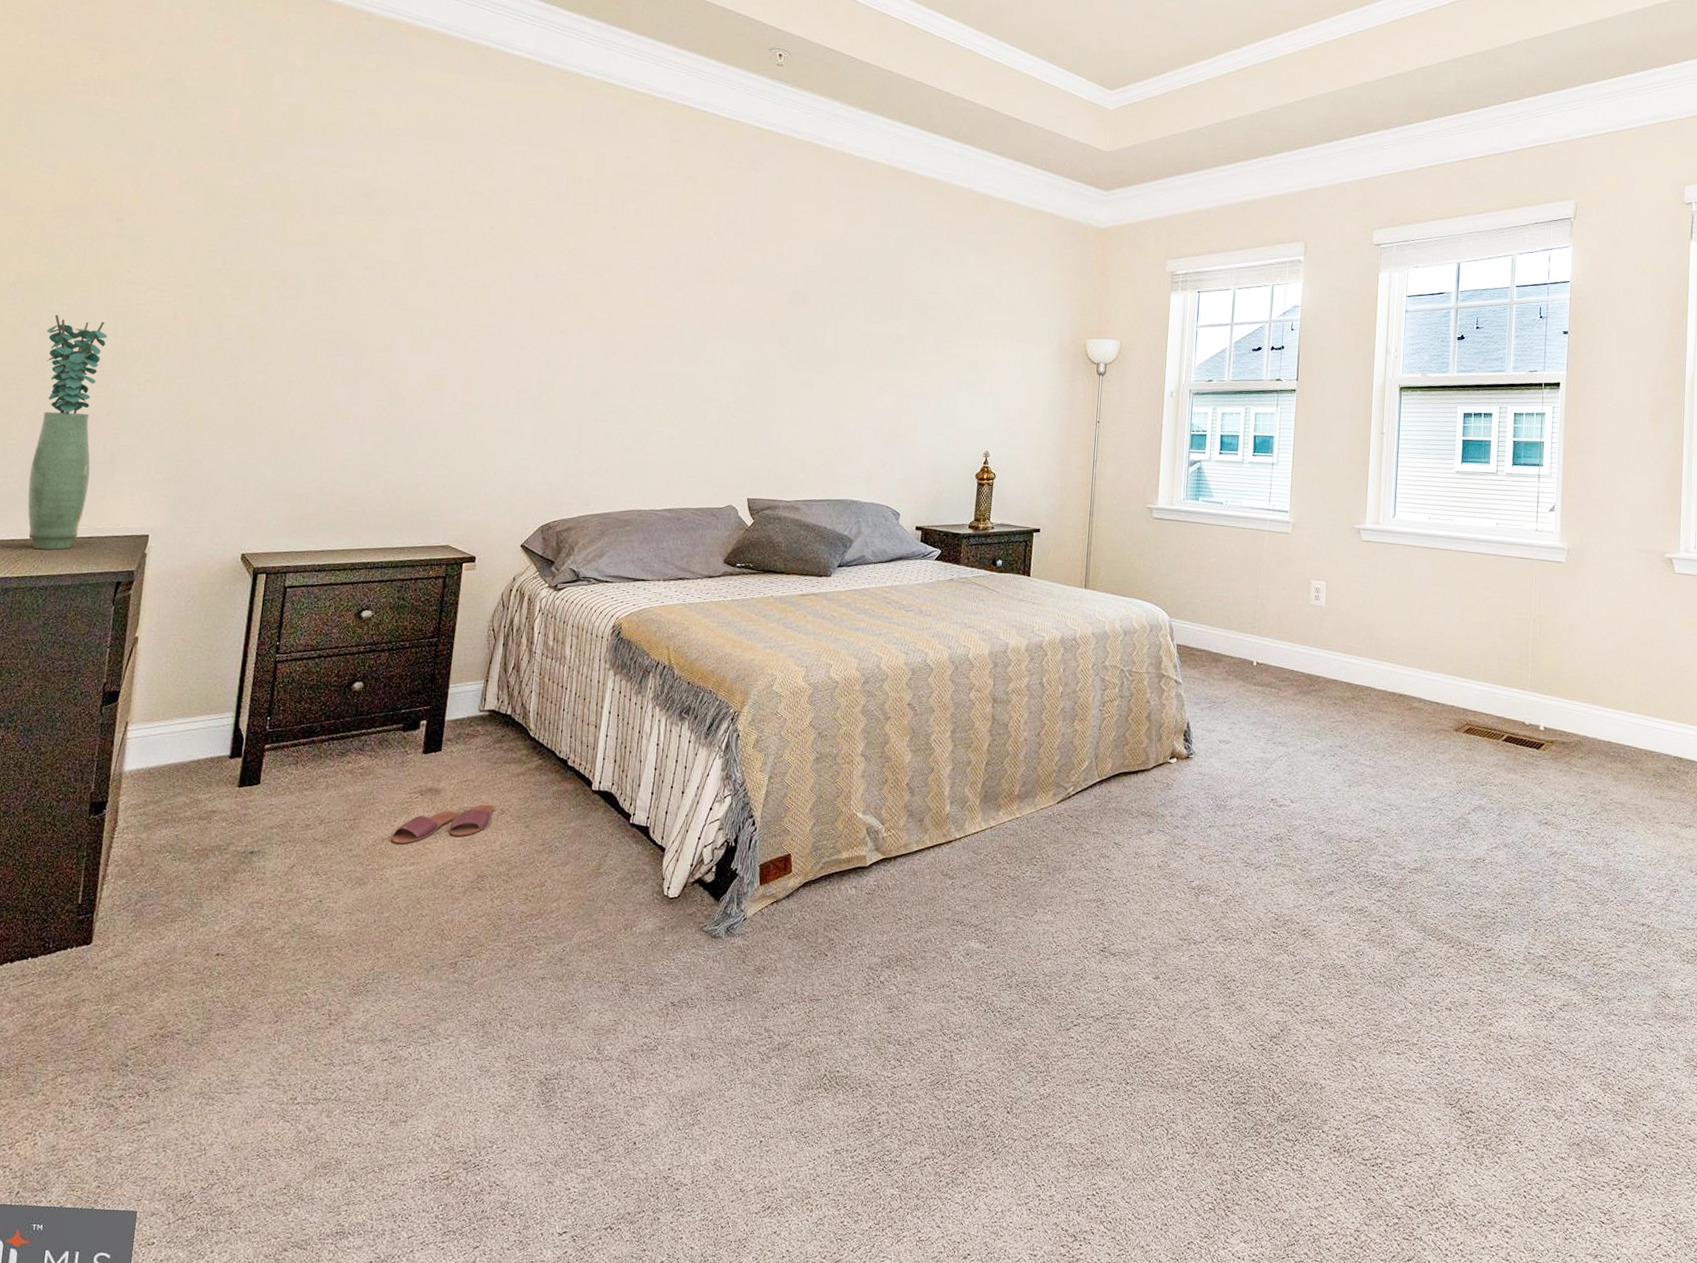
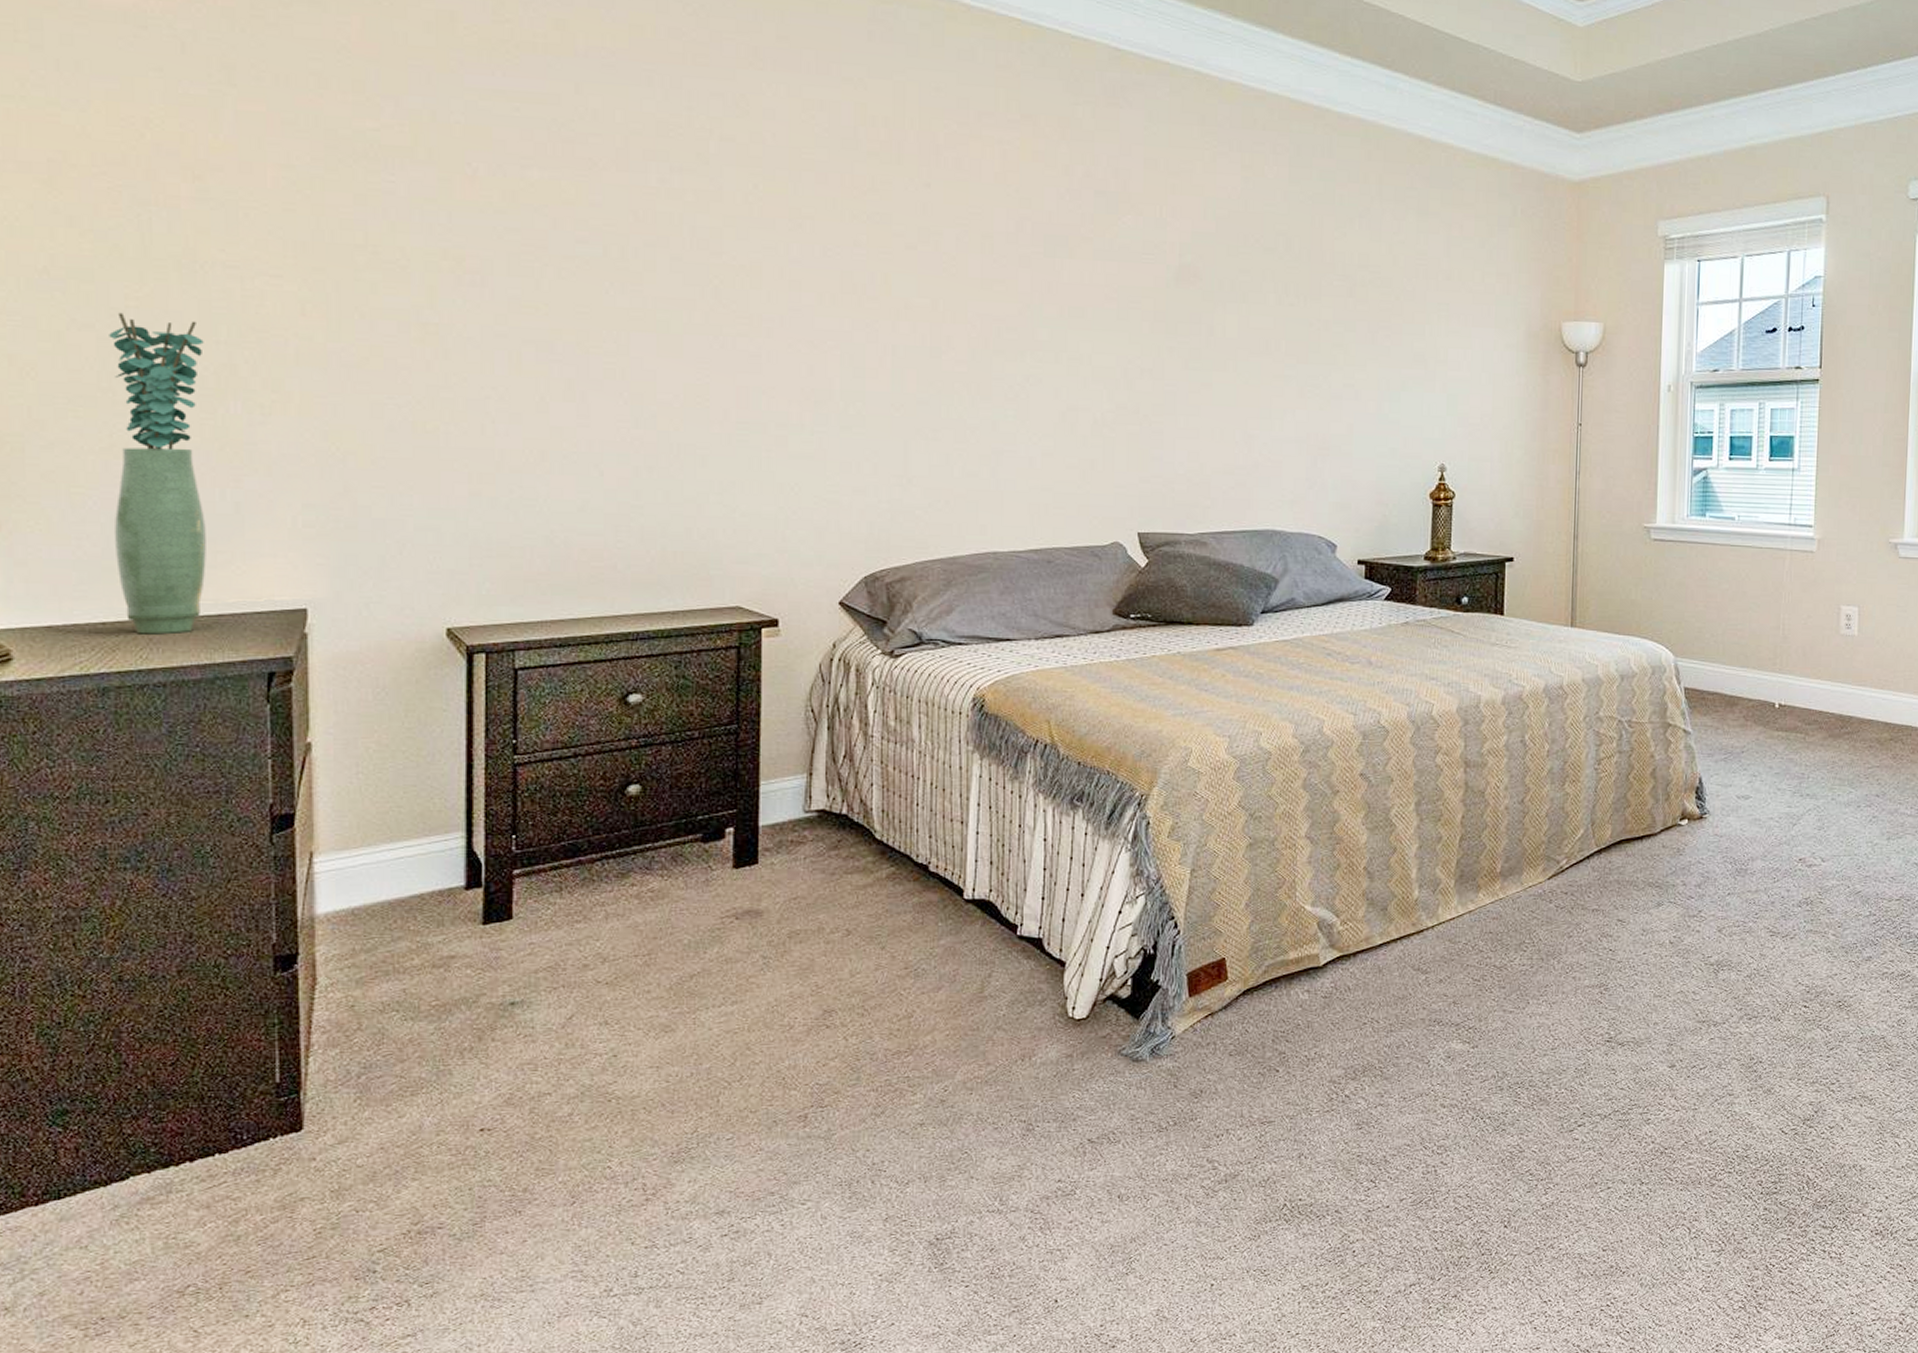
slippers: present [391,804,494,844] -> none [702,925,836,980]

